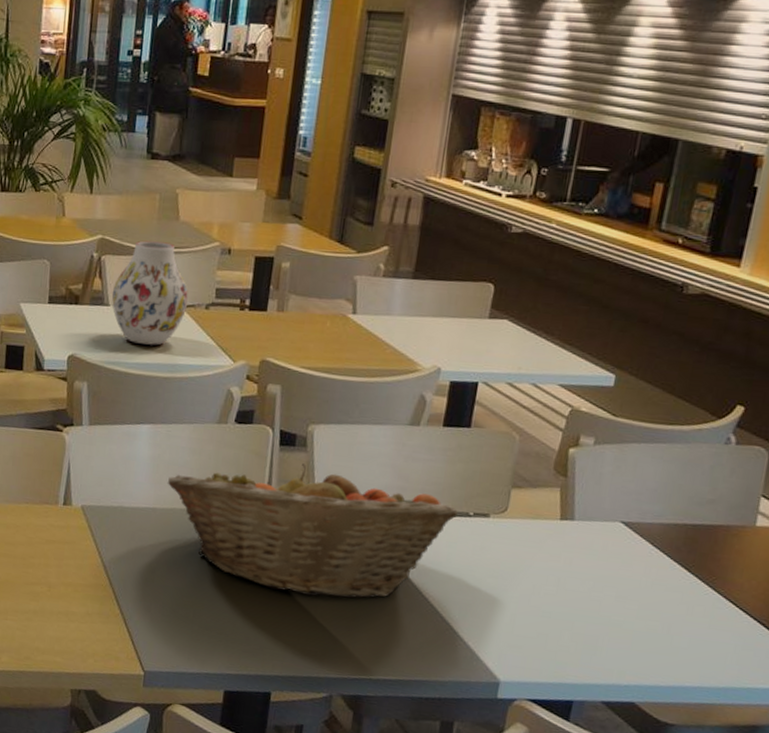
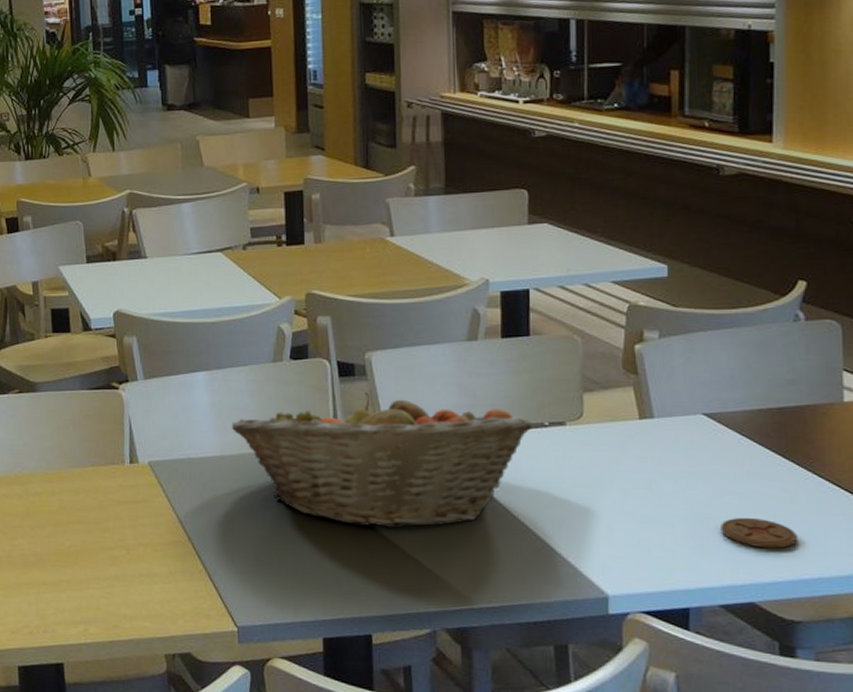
vase: present [112,240,189,345] -> none [148,189,224,292]
coaster: none [616,622,688,656] -> present [720,517,798,549]

